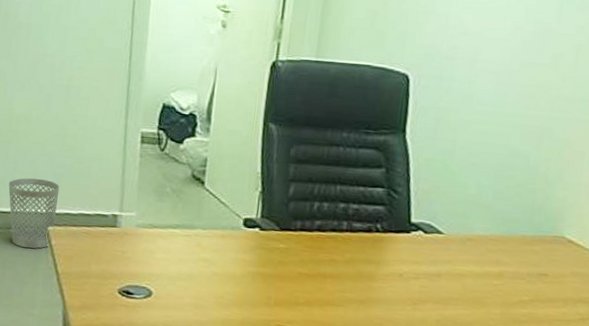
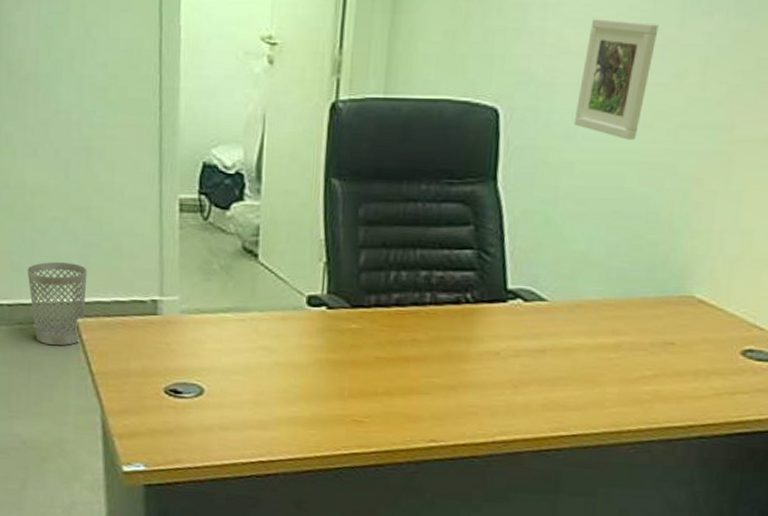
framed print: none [470,7,541,107] -> present [573,17,659,140]

